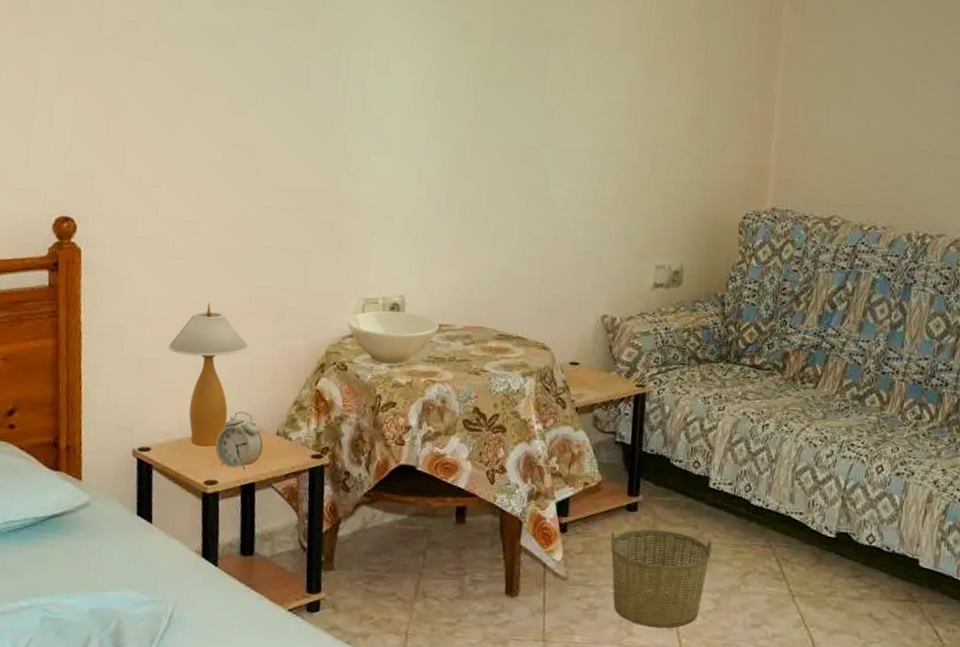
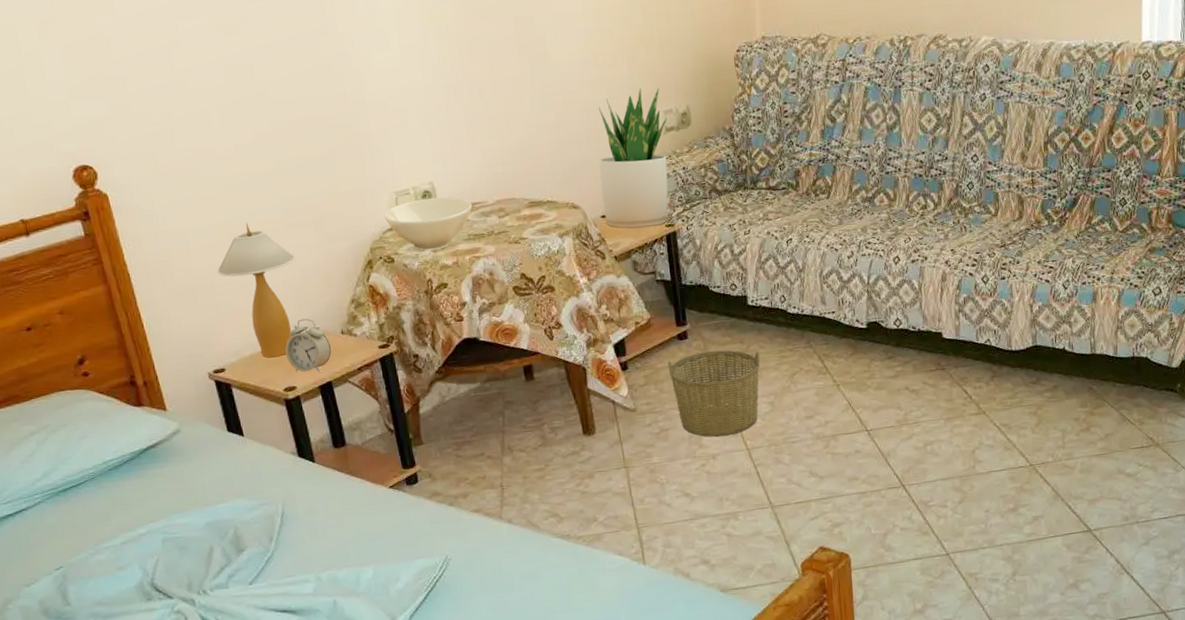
planter: none [573,238,658,384] -> present [598,88,669,229]

